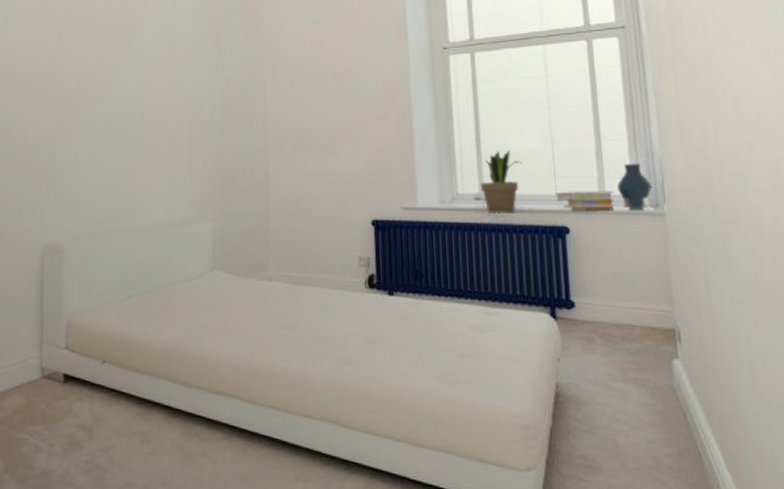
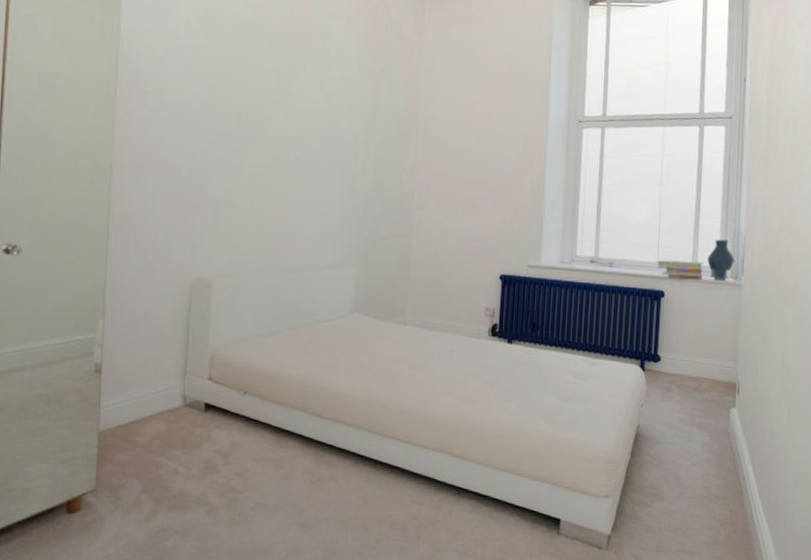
potted plant: present [481,150,522,214] -> none [597,219,633,277]

